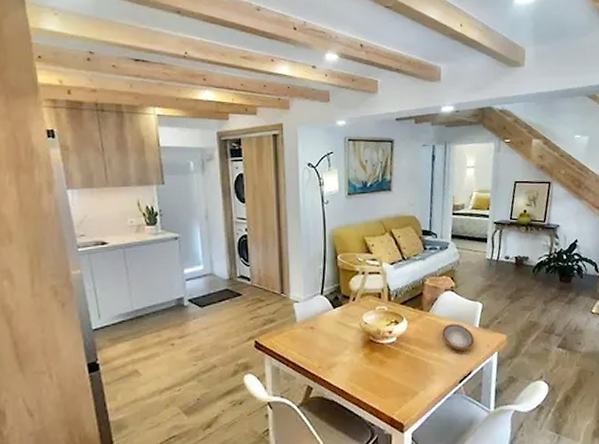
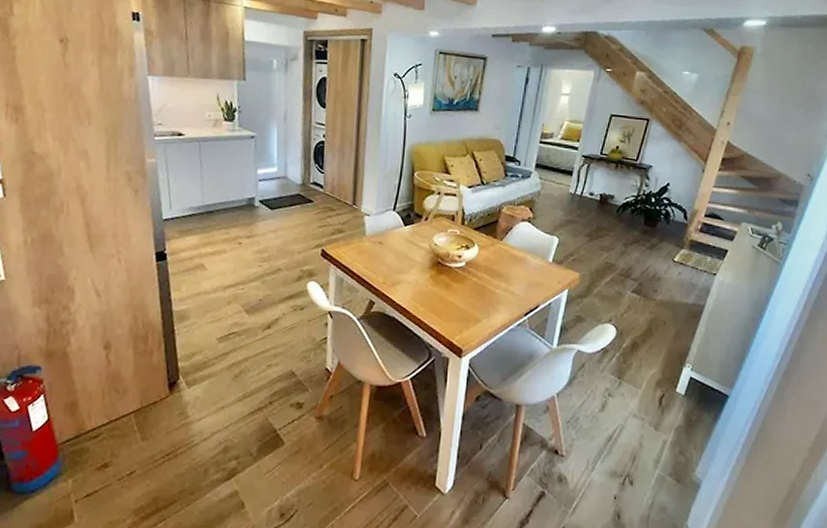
plate: present [442,323,474,351] -> none [513,255,545,284]

